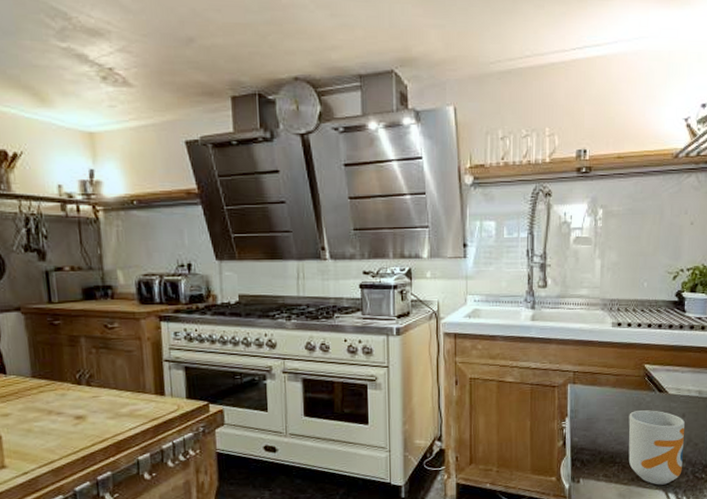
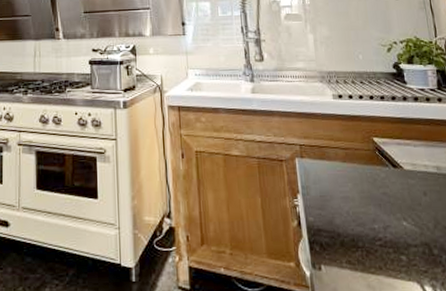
mug: present [628,410,685,485] -> none [365,187,435,276]

